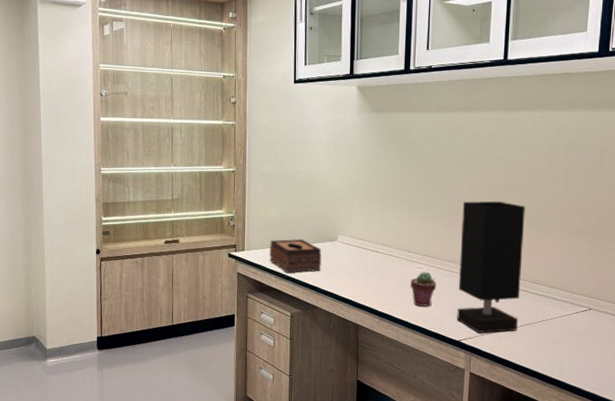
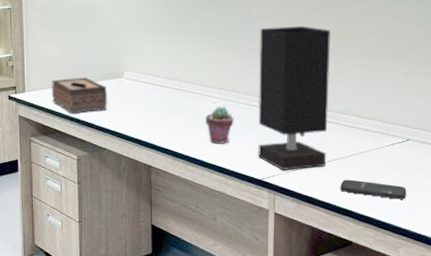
smartphone: none [529,343,588,363] -> present [340,179,407,199]

